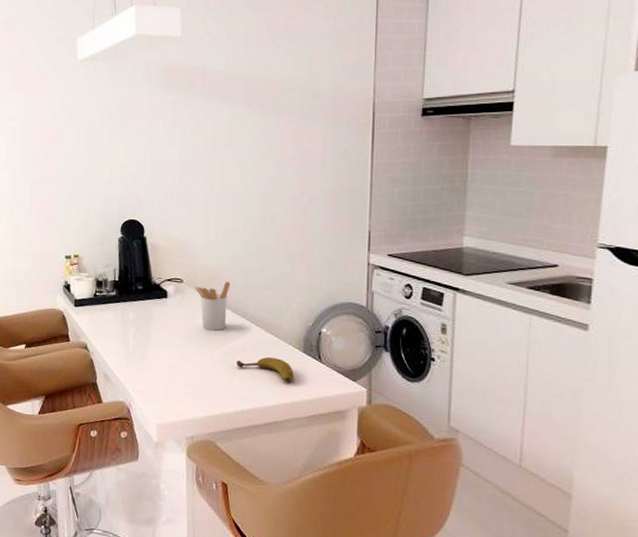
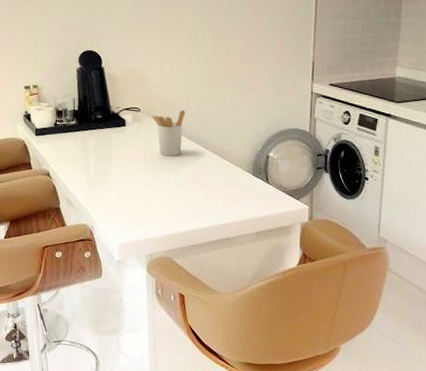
fruit: present [237,356,294,382] -> none [192,179,244,202]

